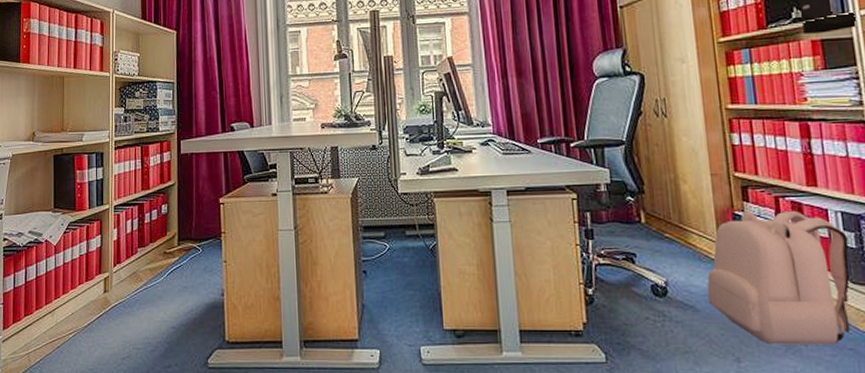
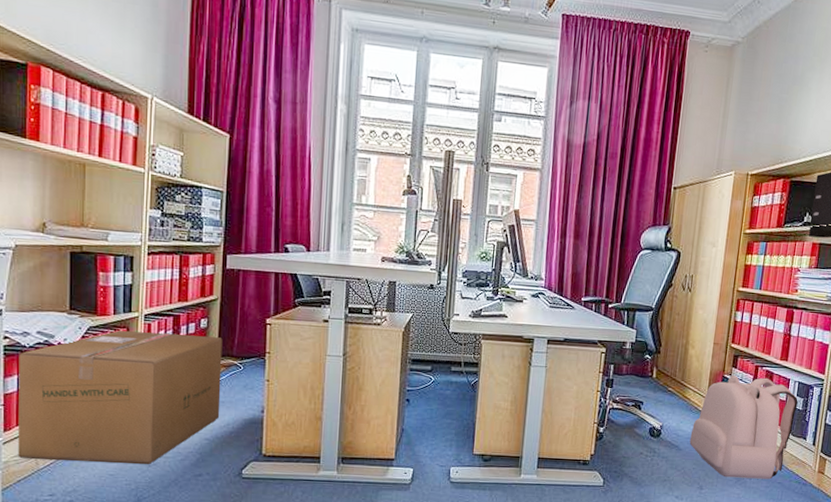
box: none [14,221,184,356] -> present [17,330,223,464]

